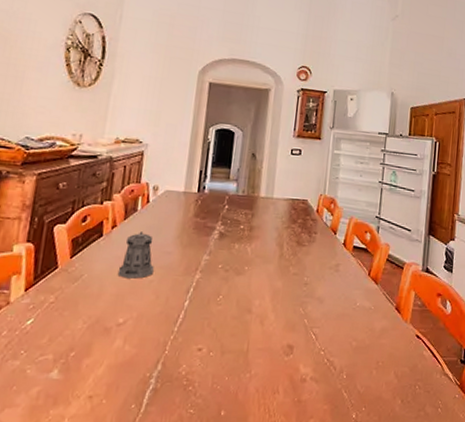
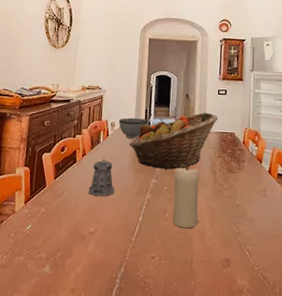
bowl: none [164,180,203,207] -> present [119,117,148,139]
fruit basket: none [176,175,290,244] -> present [129,112,219,170]
candle: none [227,238,263,313] -> present [173,165,200,229]

